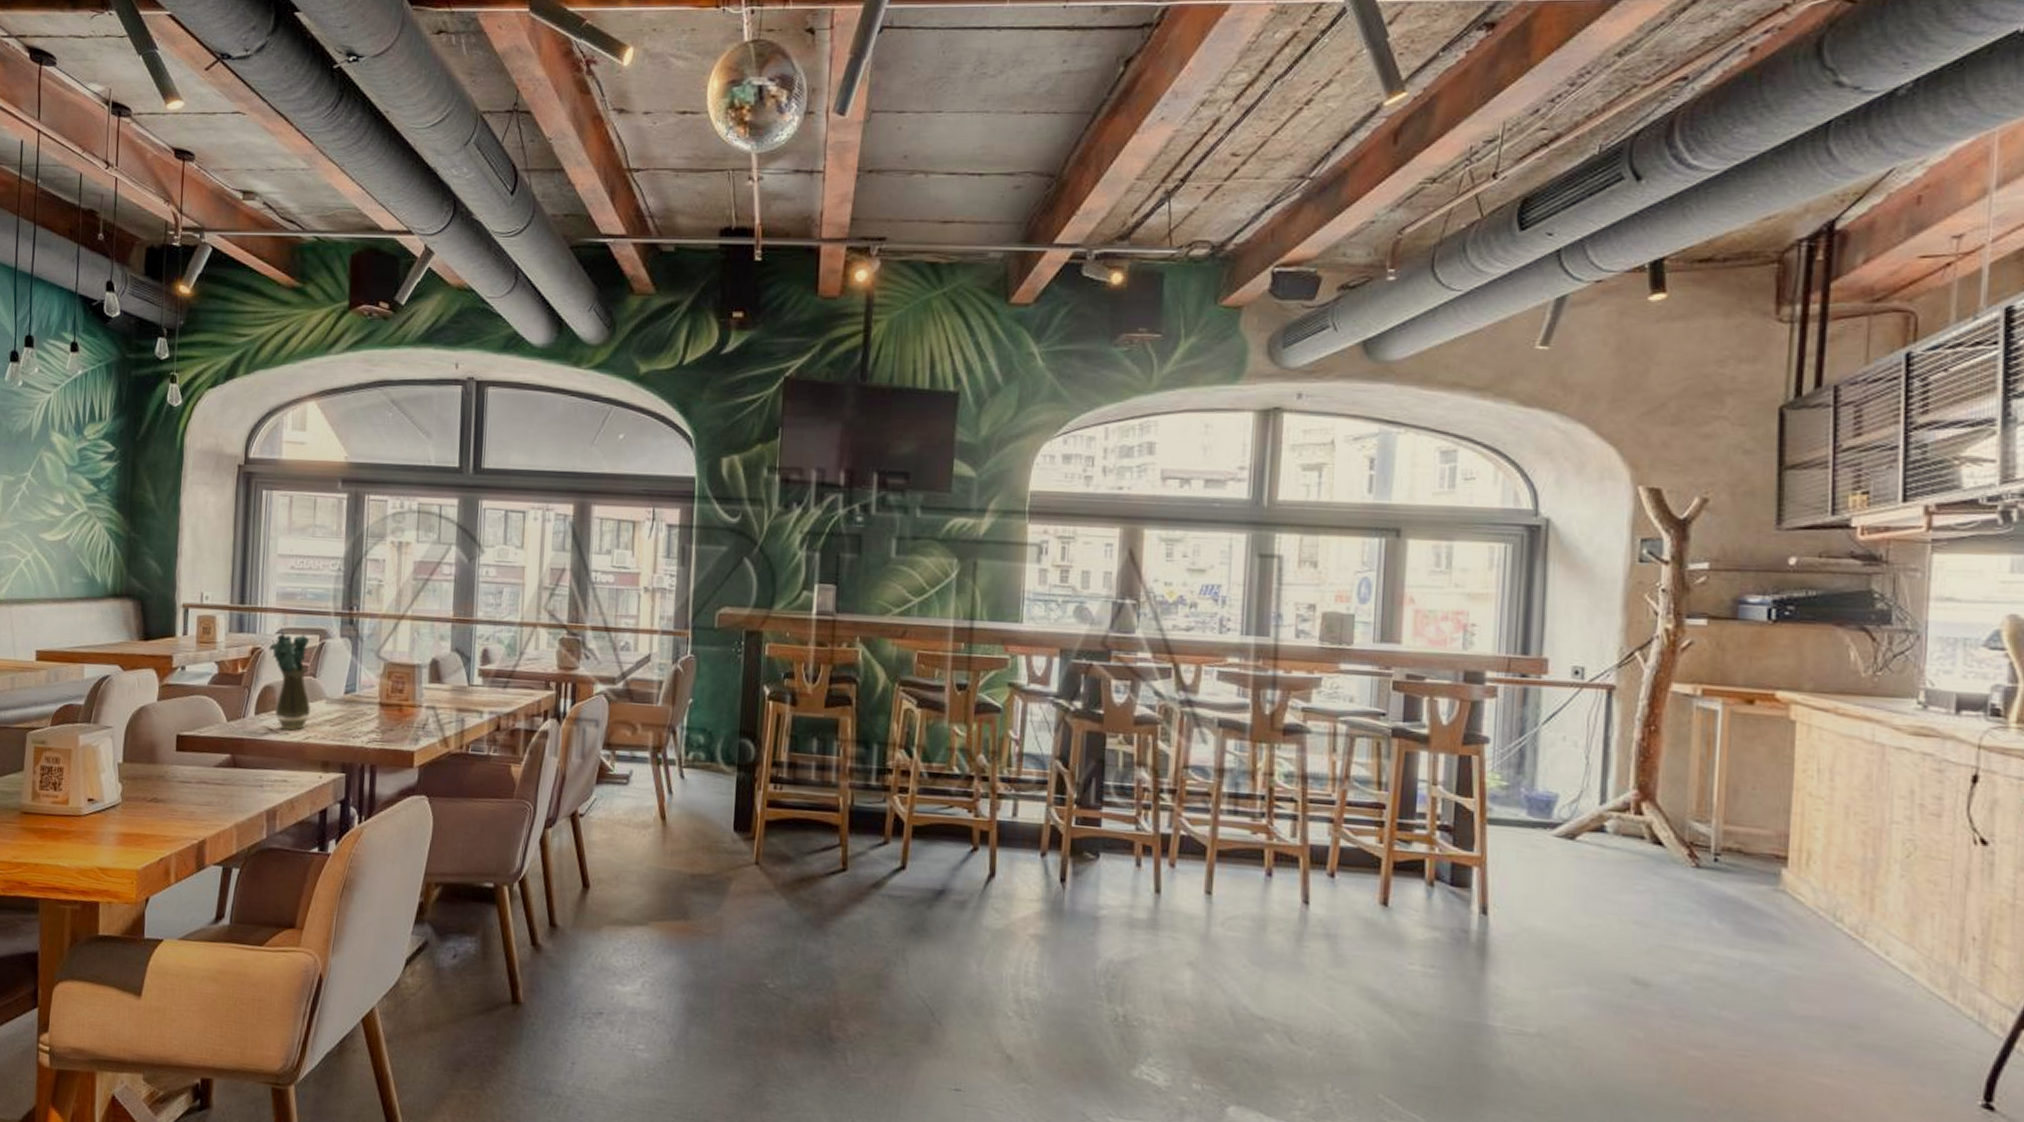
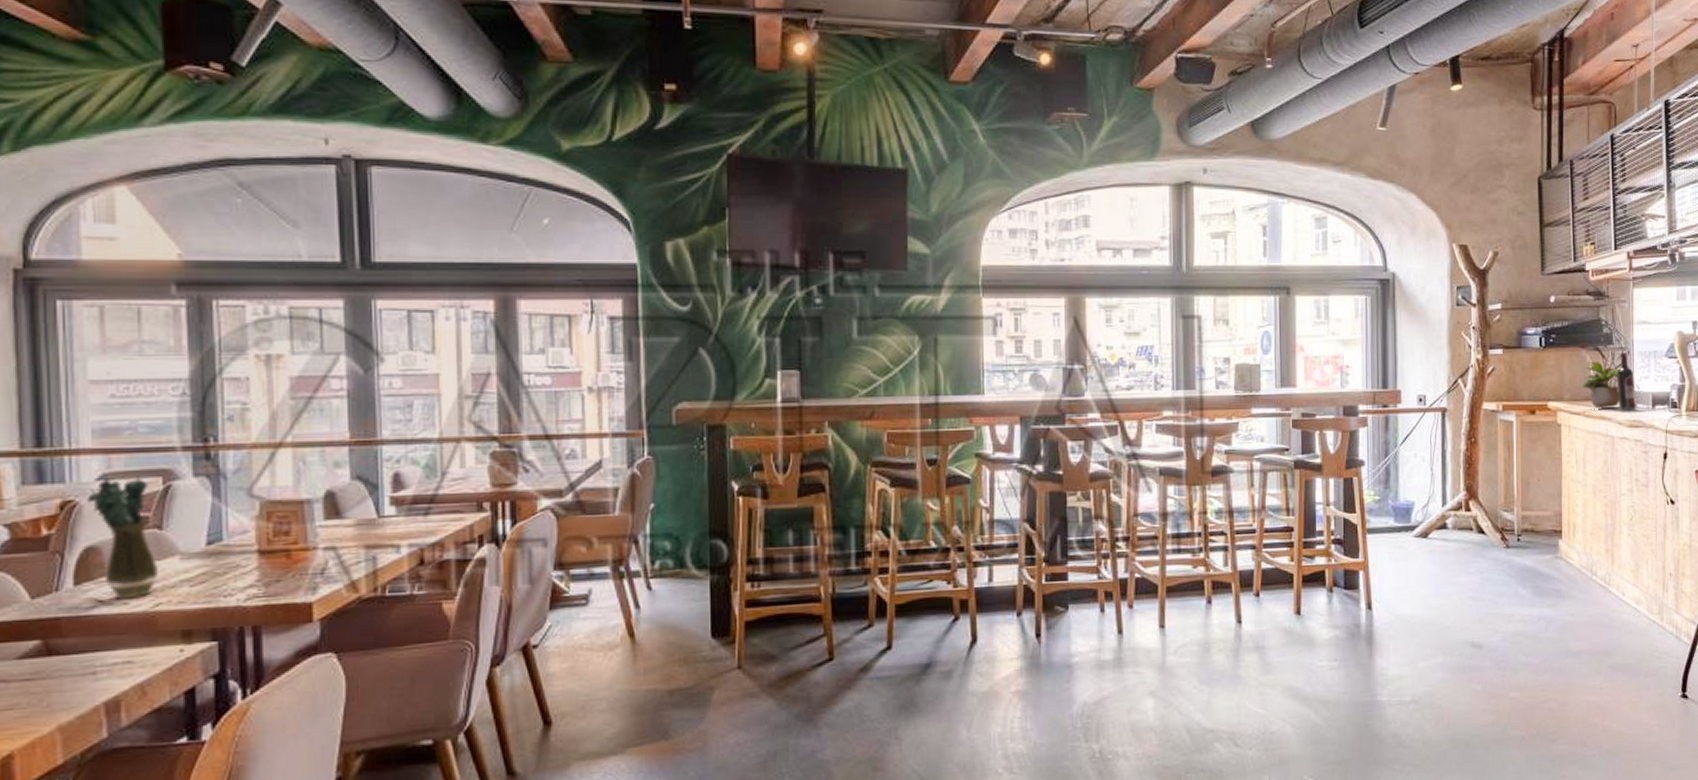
potted plant: none [1832,644,1900,707] -> present [1580,361,1620,409]
wine bottle: none [1894,636,1927,714] -> present [1616,352,1636,411]

